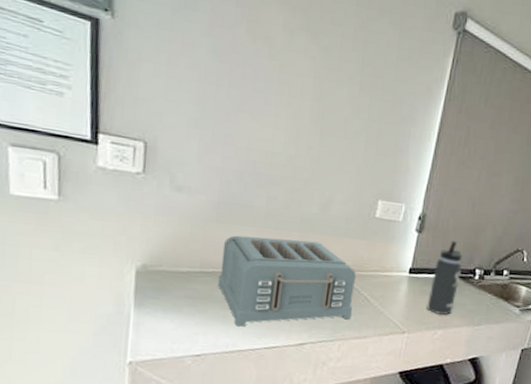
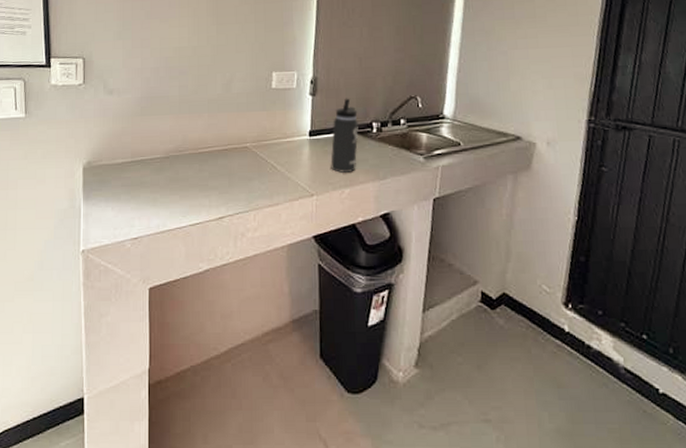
toaster: present [218,235,356,327] -> none [146,119,262,207]

